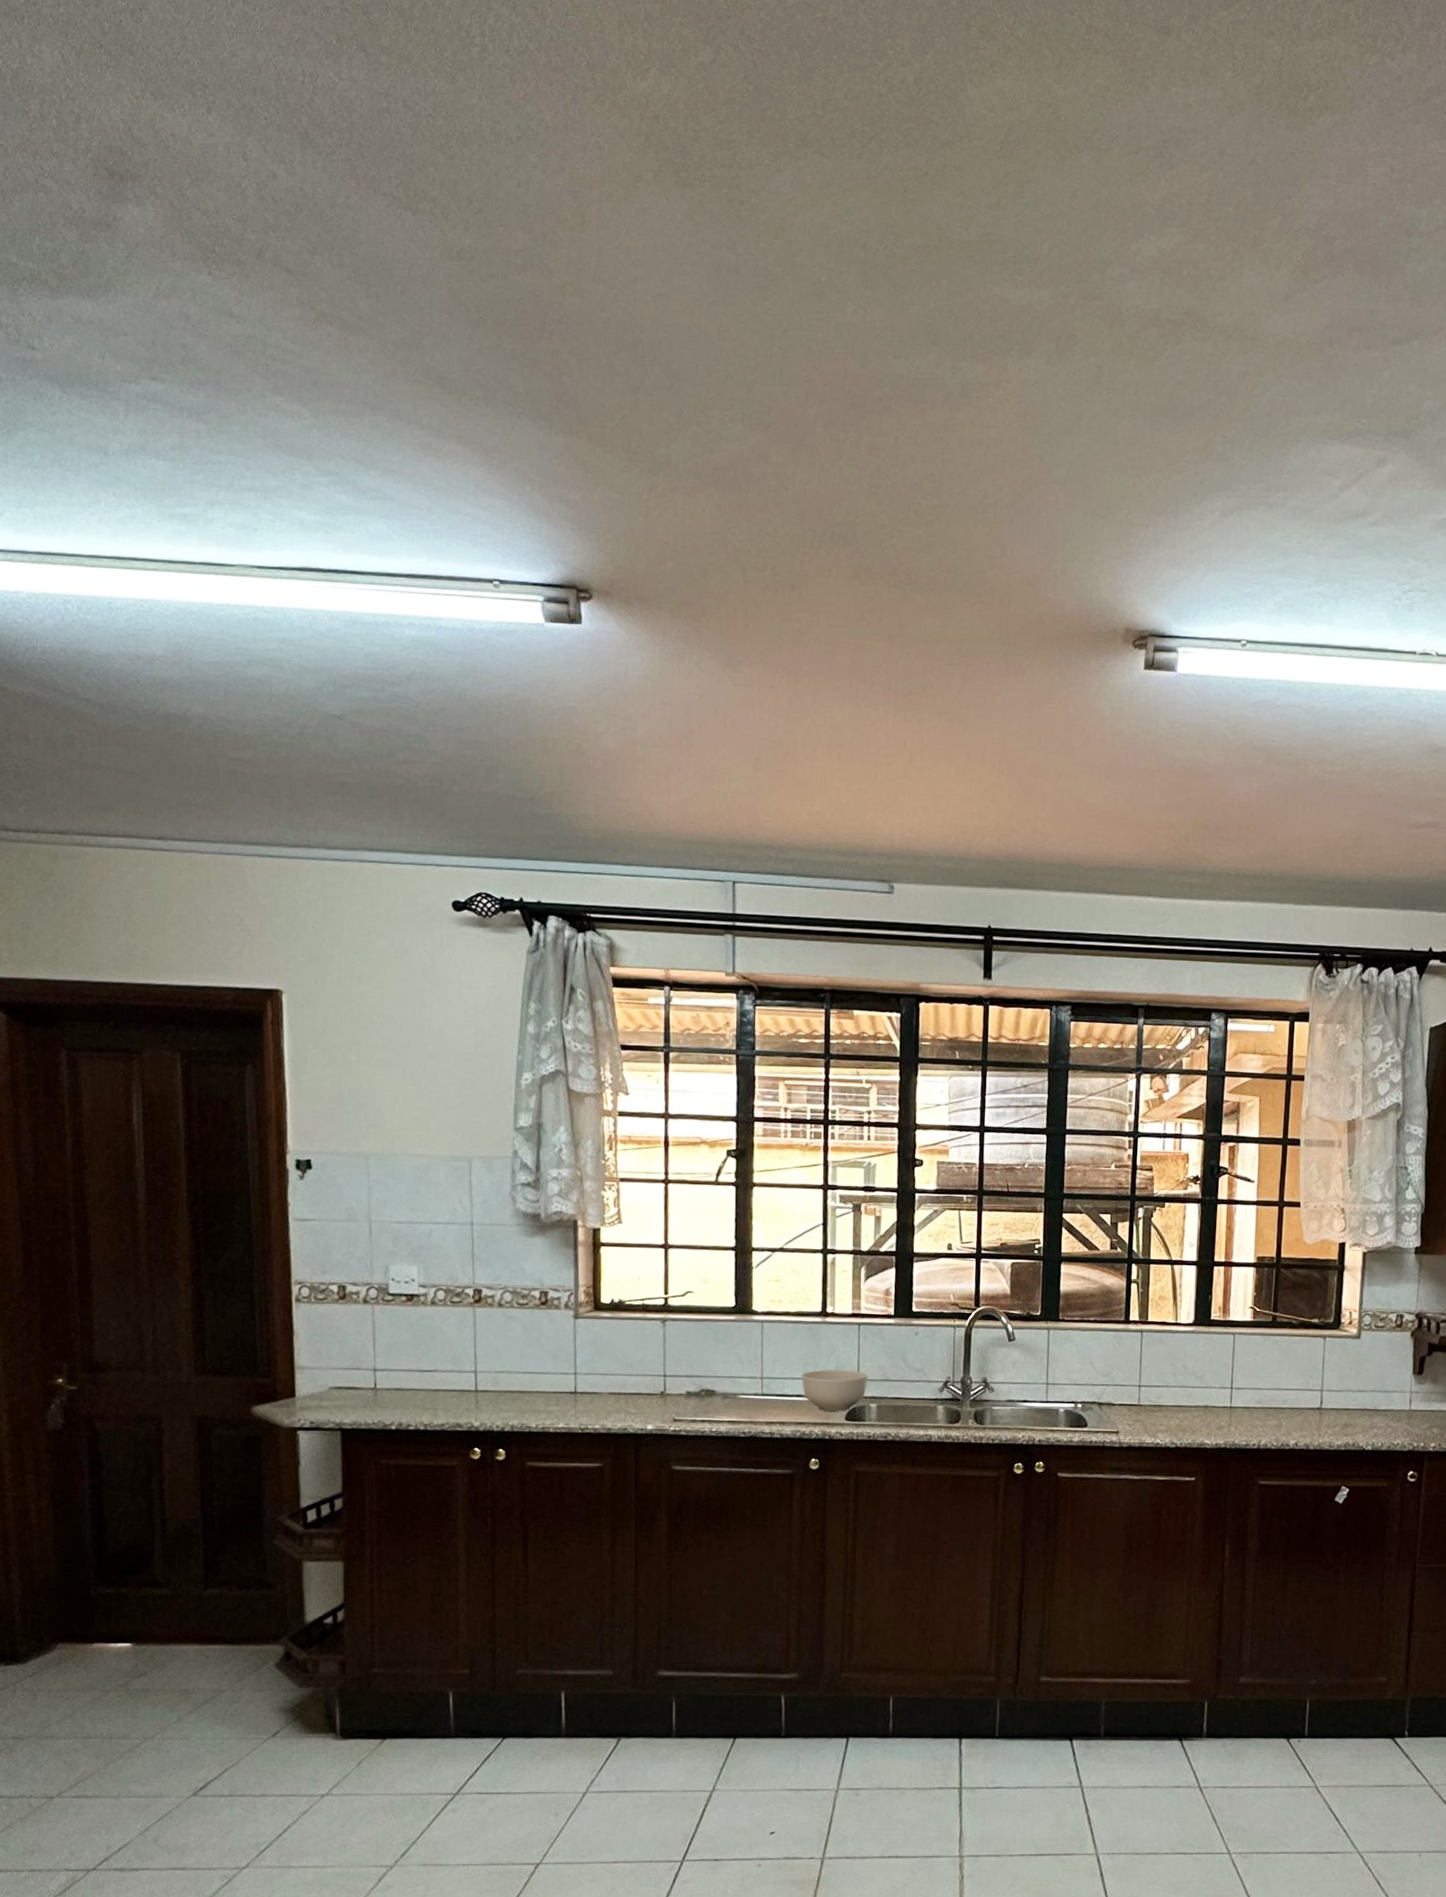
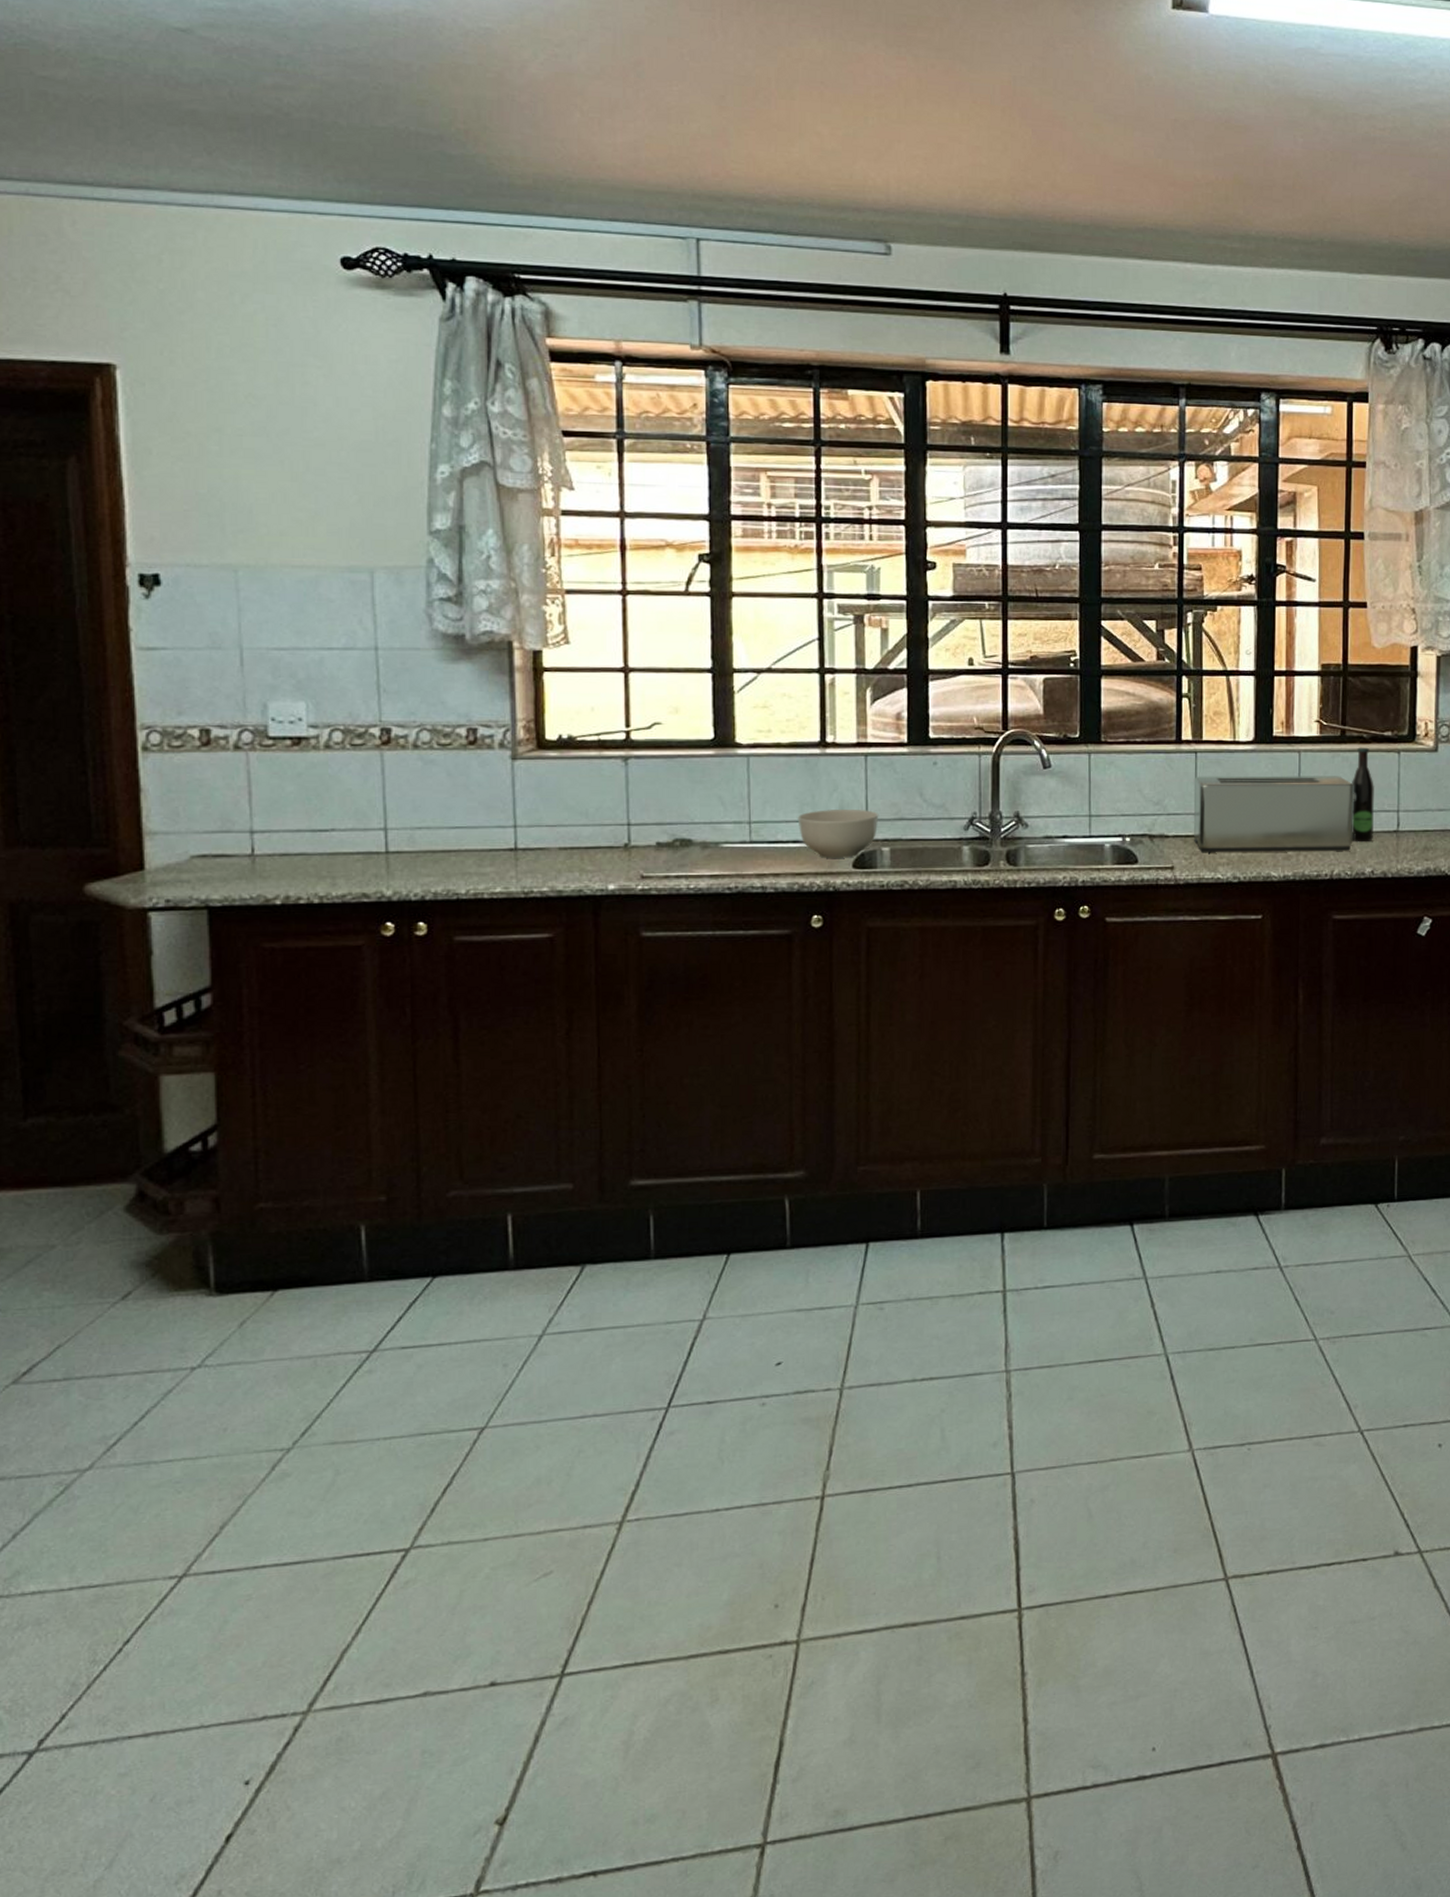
toaster: none [1136,1352,1284,1425] -> present [1193,775,1356,853]
bottle: none [1279,1332,1301,1416] -> present [1352,747,1374,841]

